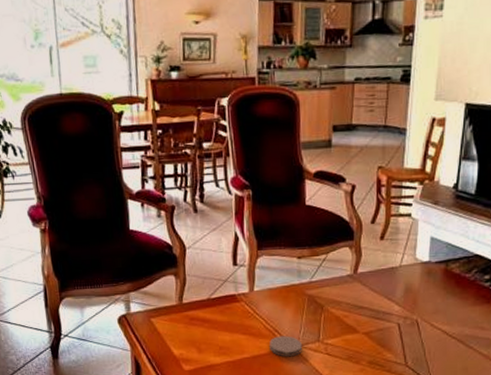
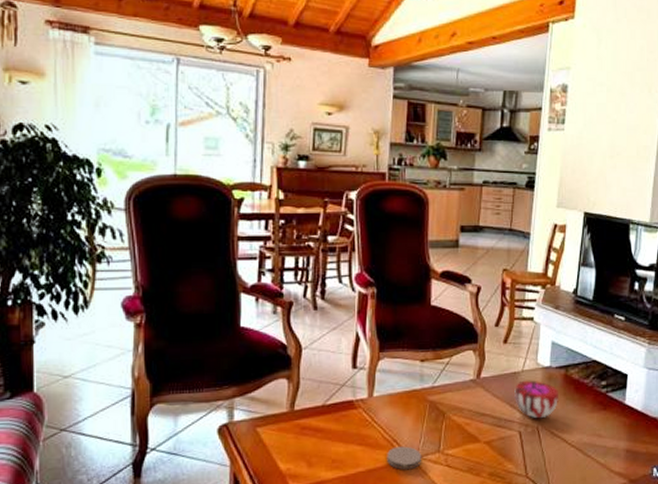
decorative bowl: none [391,274,438,312] -> present [513,380,558,419]

